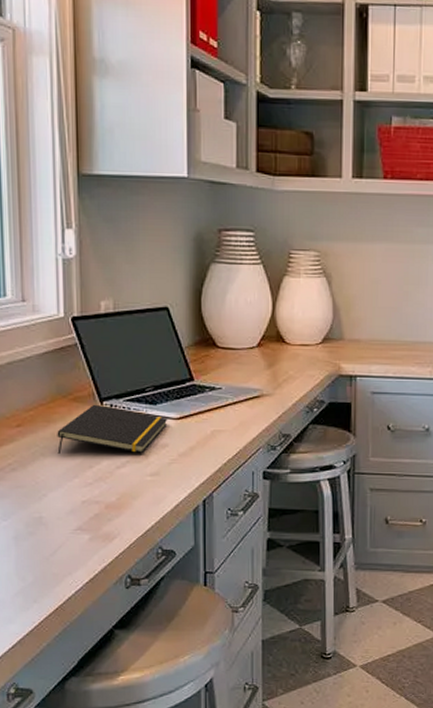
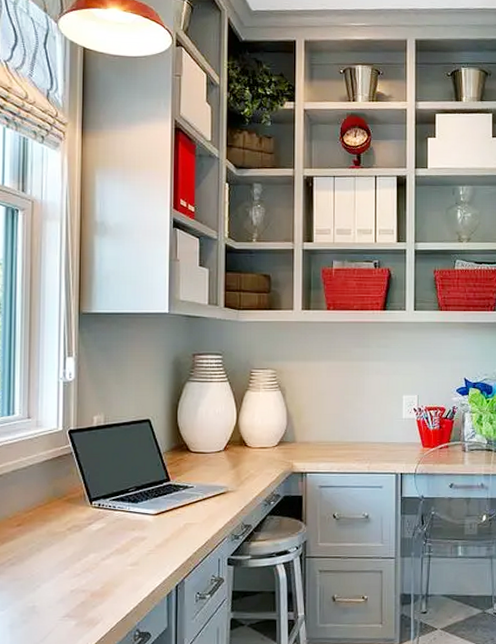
notepad: present [57,404,168,454] -> none [51,504,147,549]

